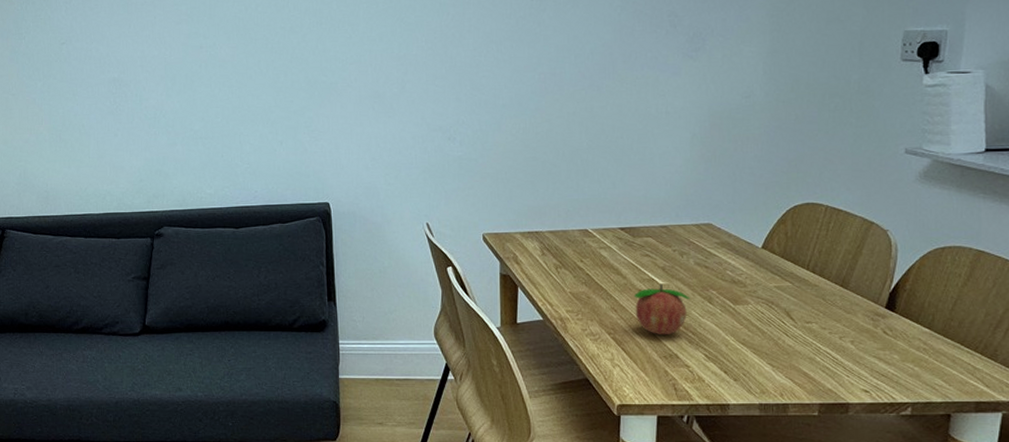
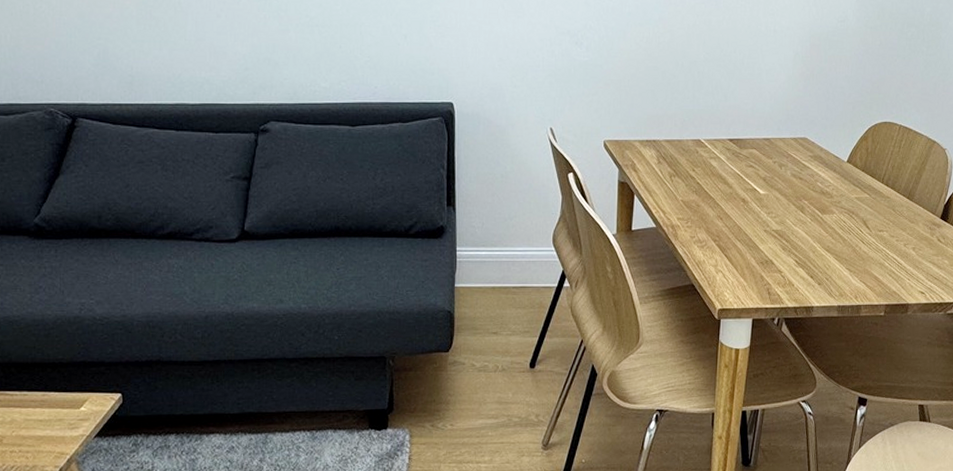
fruit: present [635,283,690,335] -> none [738,193,786,243]

